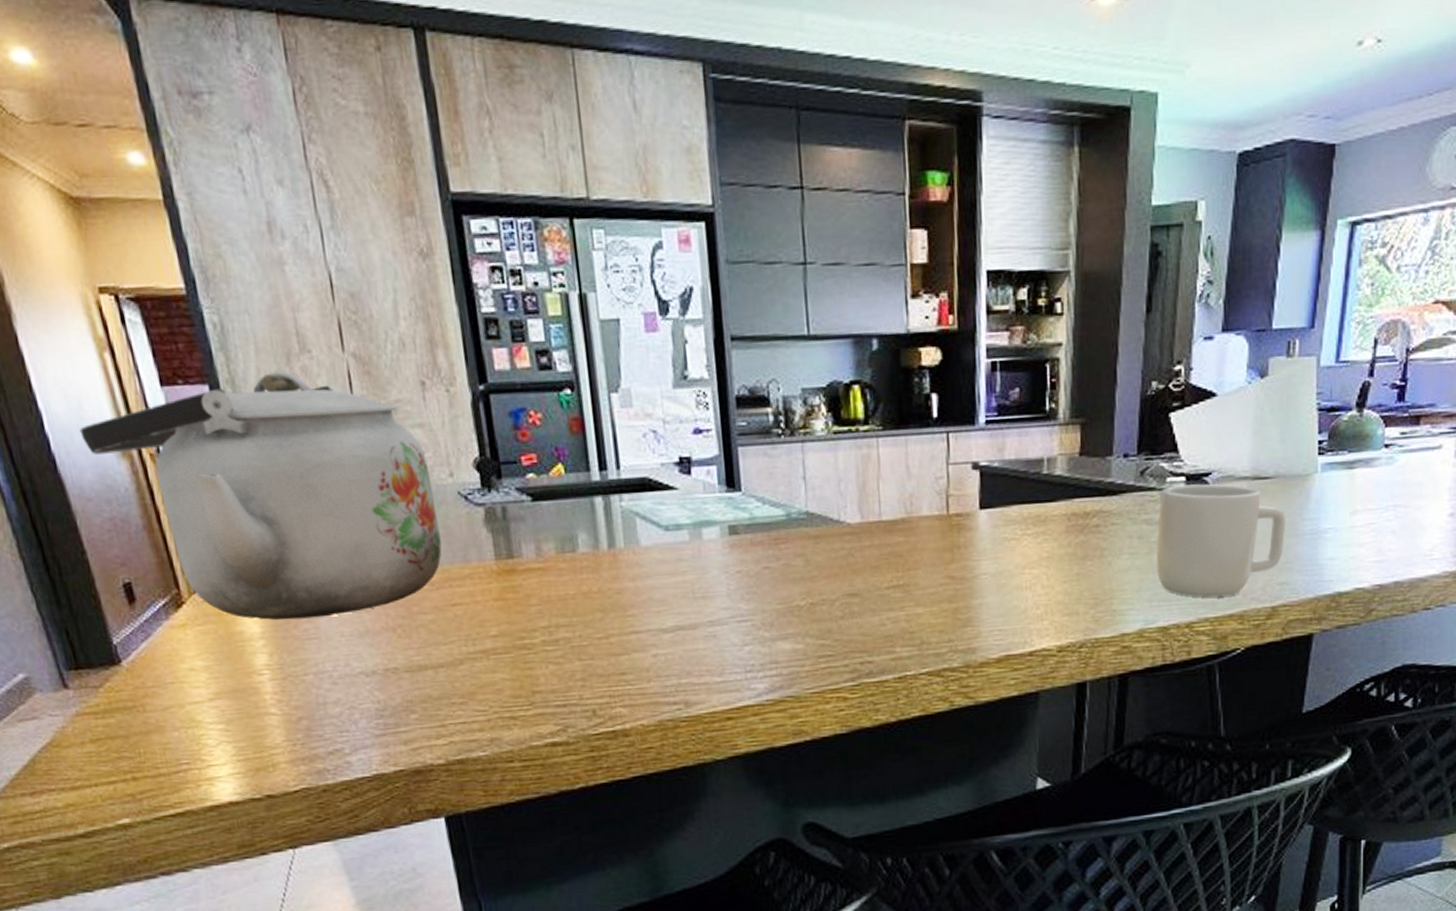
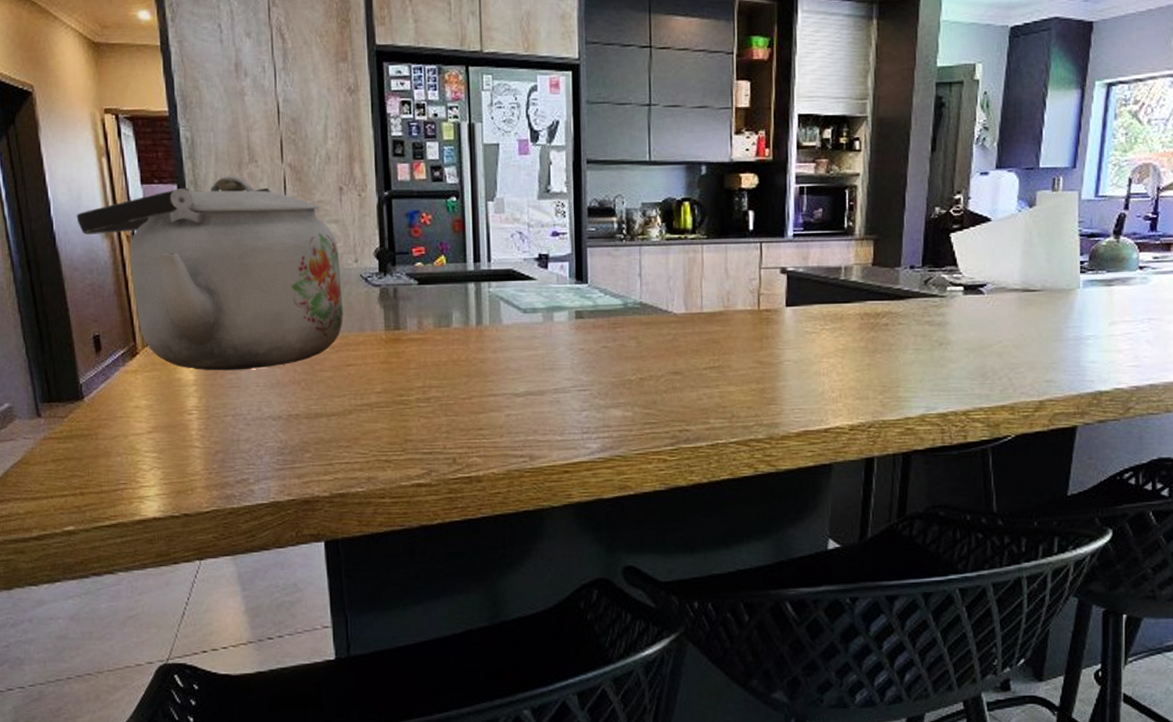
mug: present [1156,484,1286,598] -> none [937,293,1052,390]

